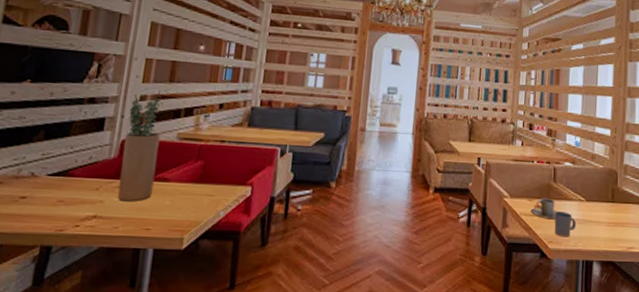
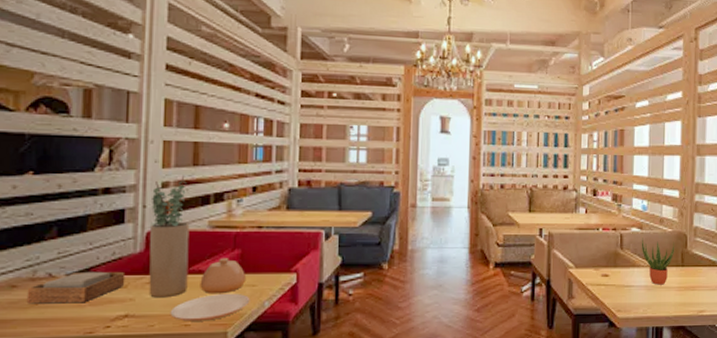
napkin holder: none [8,173,99,202] -> present [26,271,125,304]
plate: none [134,201,208,227] -> present [170,293,250,322]
sugar bowl: none [163,168,206,202] -> present [200,258,247,294]
cup: present [531,197,557,220] -> none [598,266,625,288]
mug: present [554,211,577,237] -> none [622,279,645,305]
potted plant: none [573,172,606,219] -> present [641,238,675,285]

